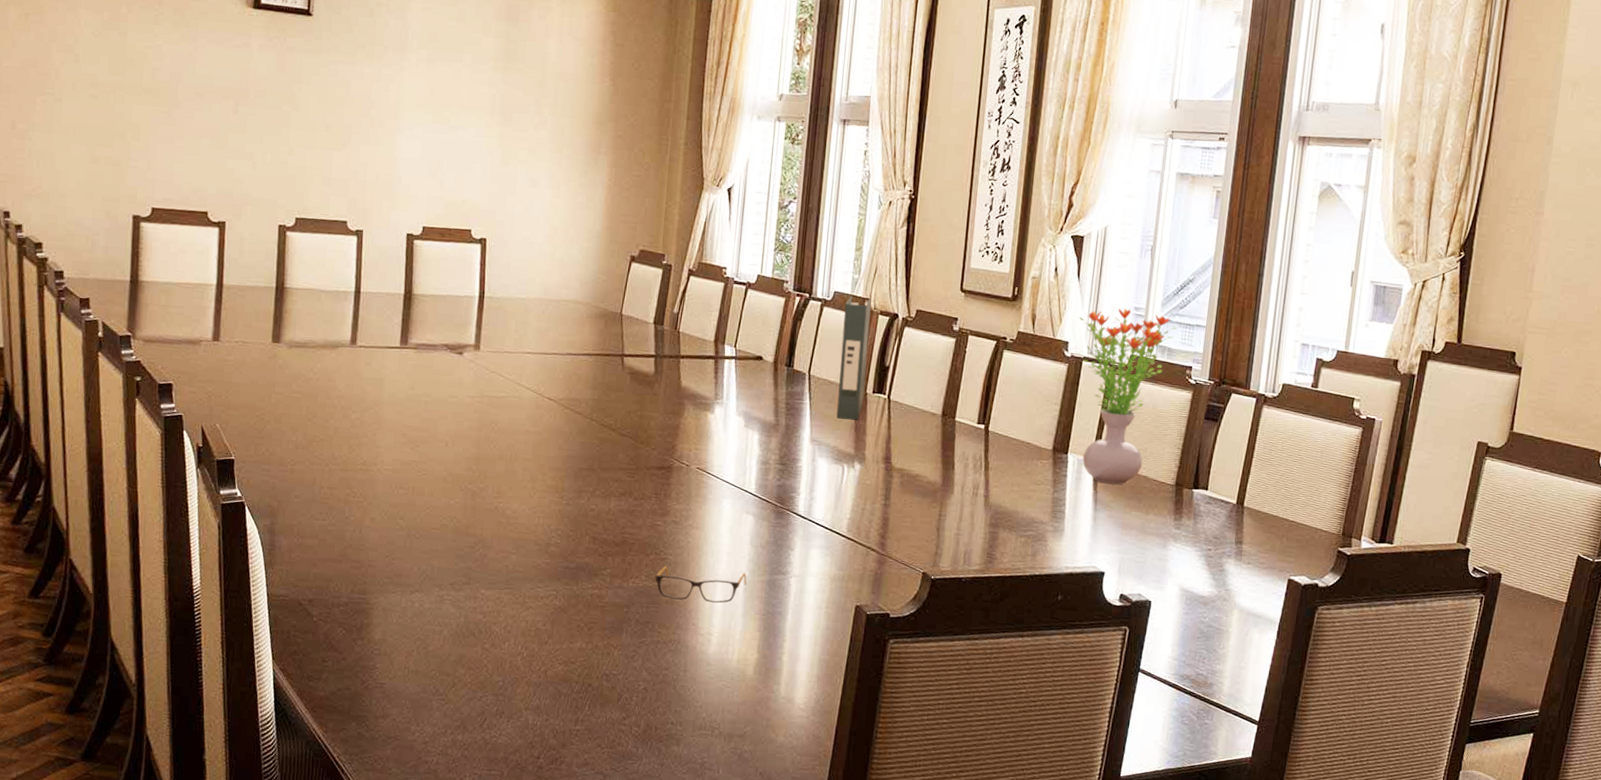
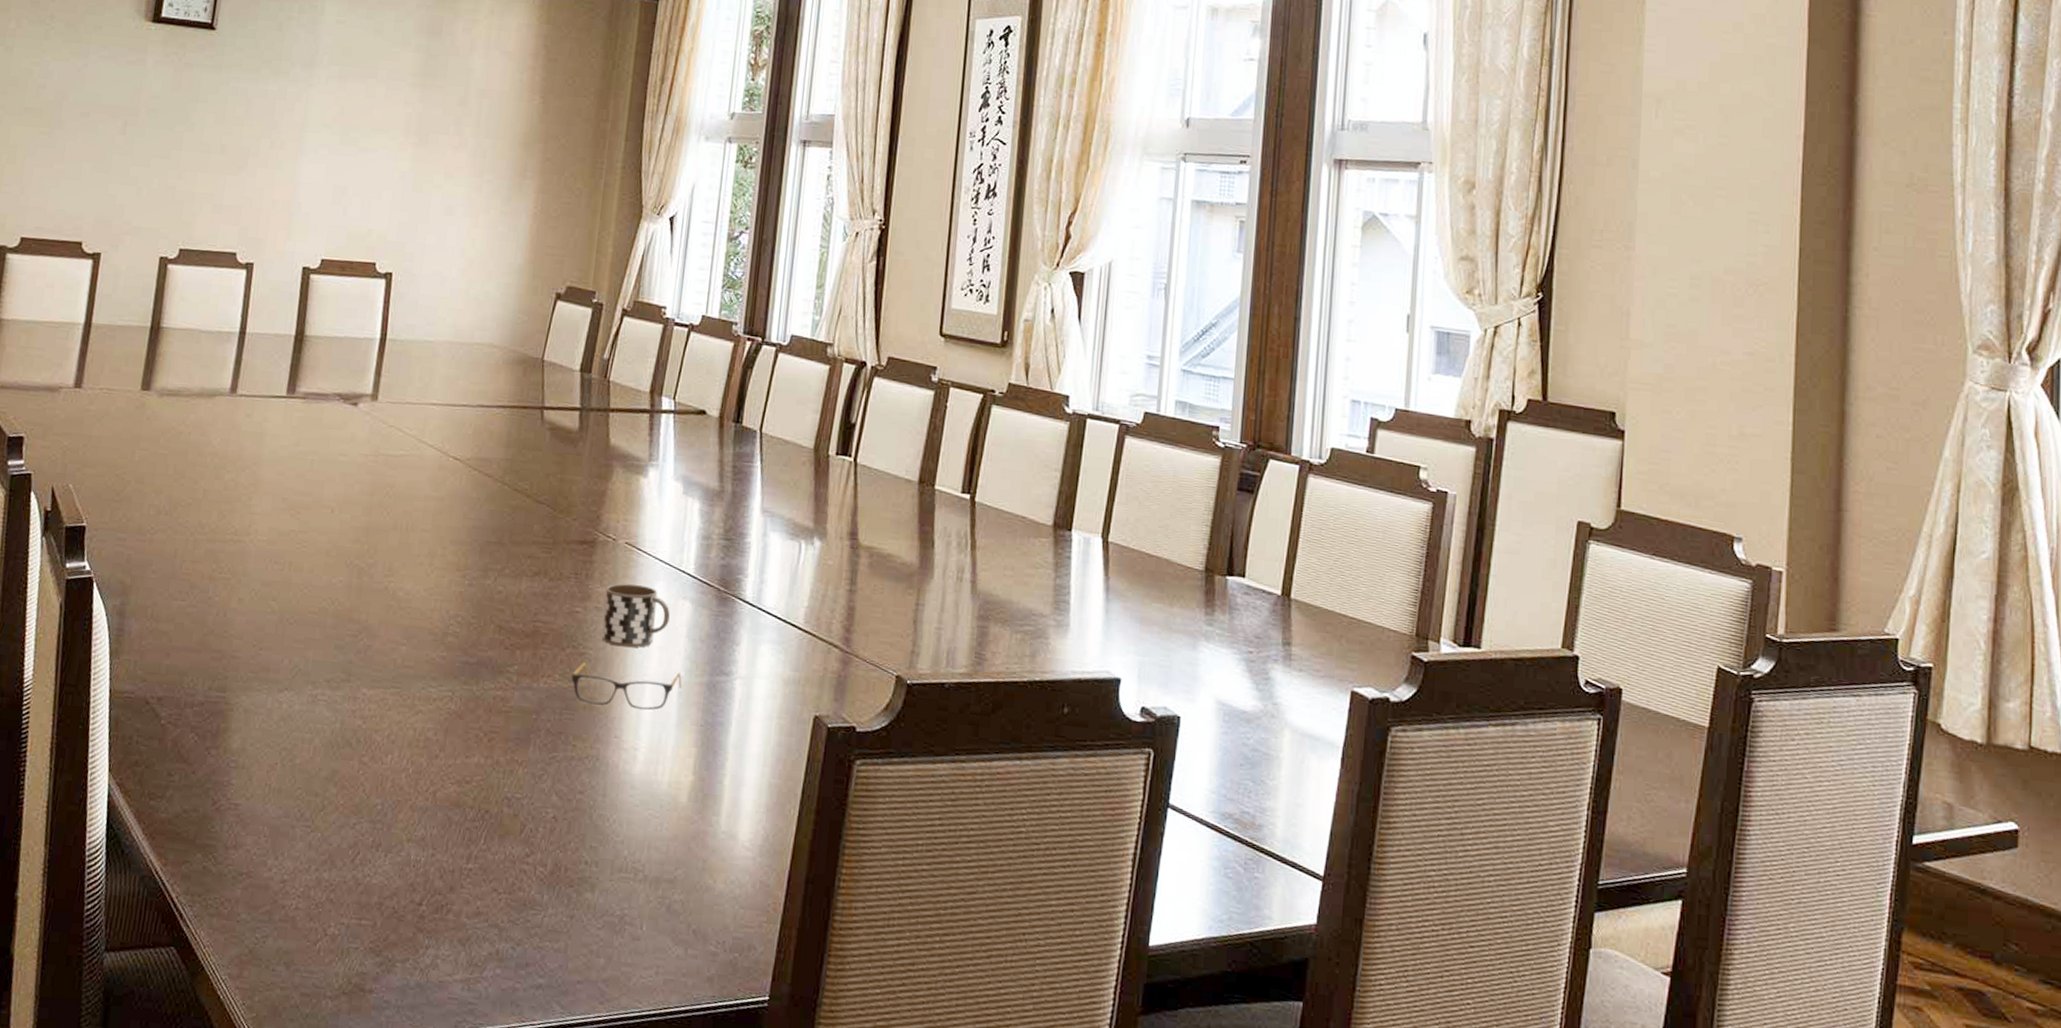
cup: none [679,501,736,554] -> present [602,583,670,648]
binder: present [836,296,871,420] -> none [792,341,835,487]
flower arrangement: present [1078,308,1177,485] -> none [1080,356,1199,570]

